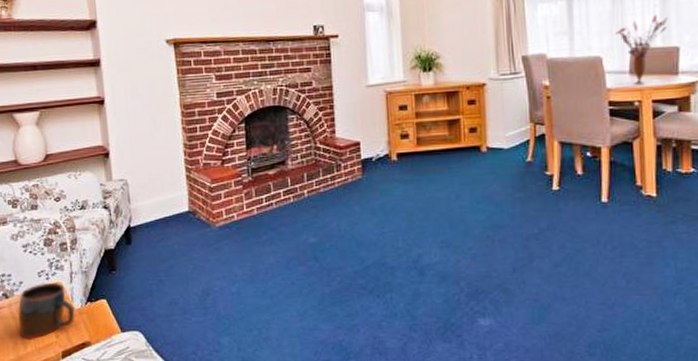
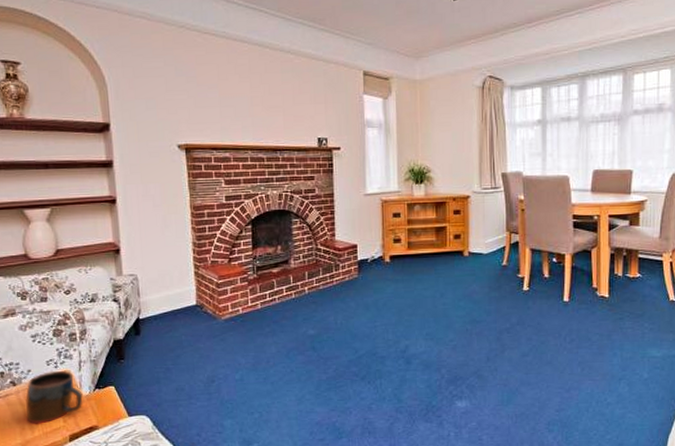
bouquet: present [615,14,668,85] -> none [581,141,624,202]

